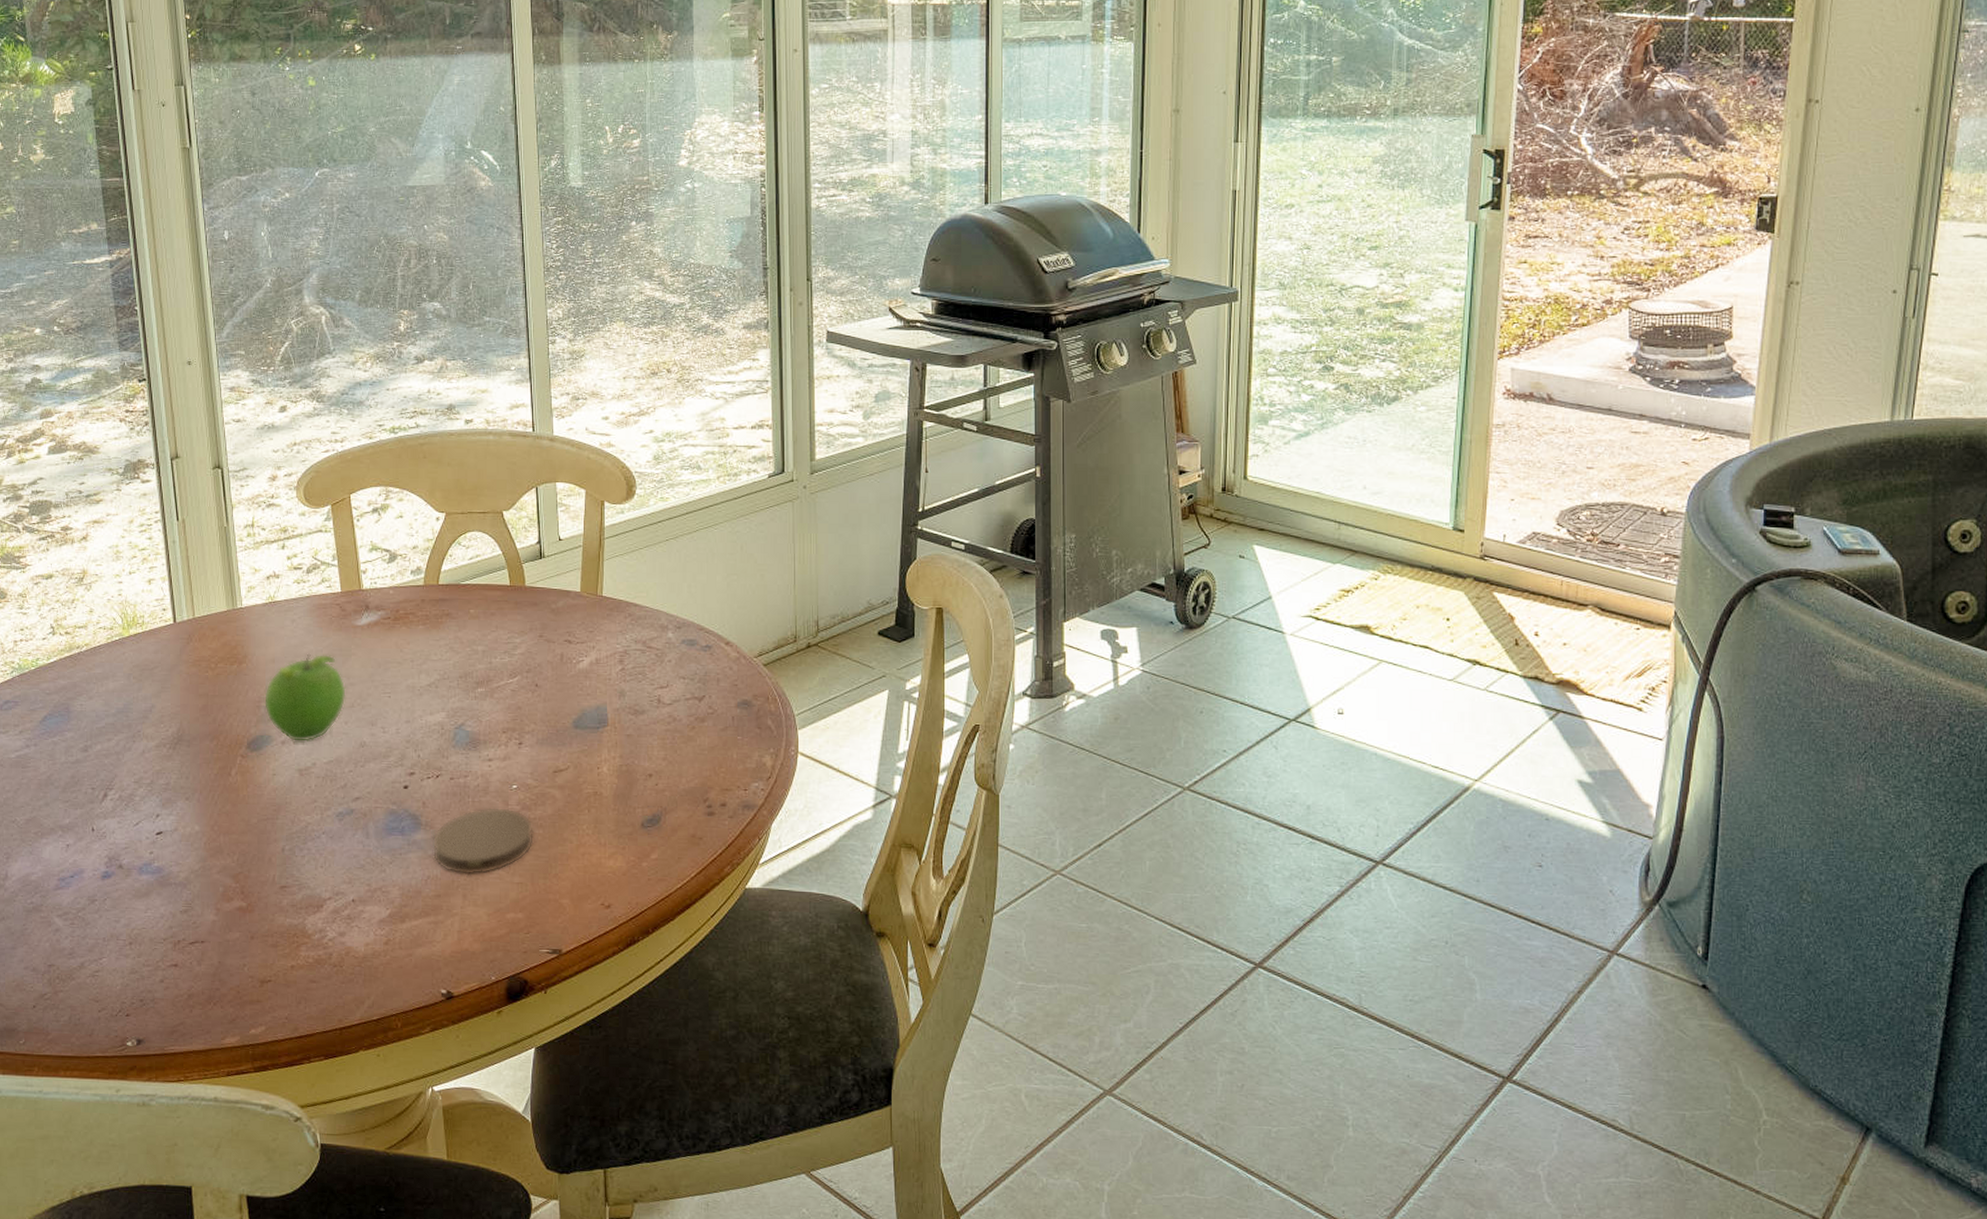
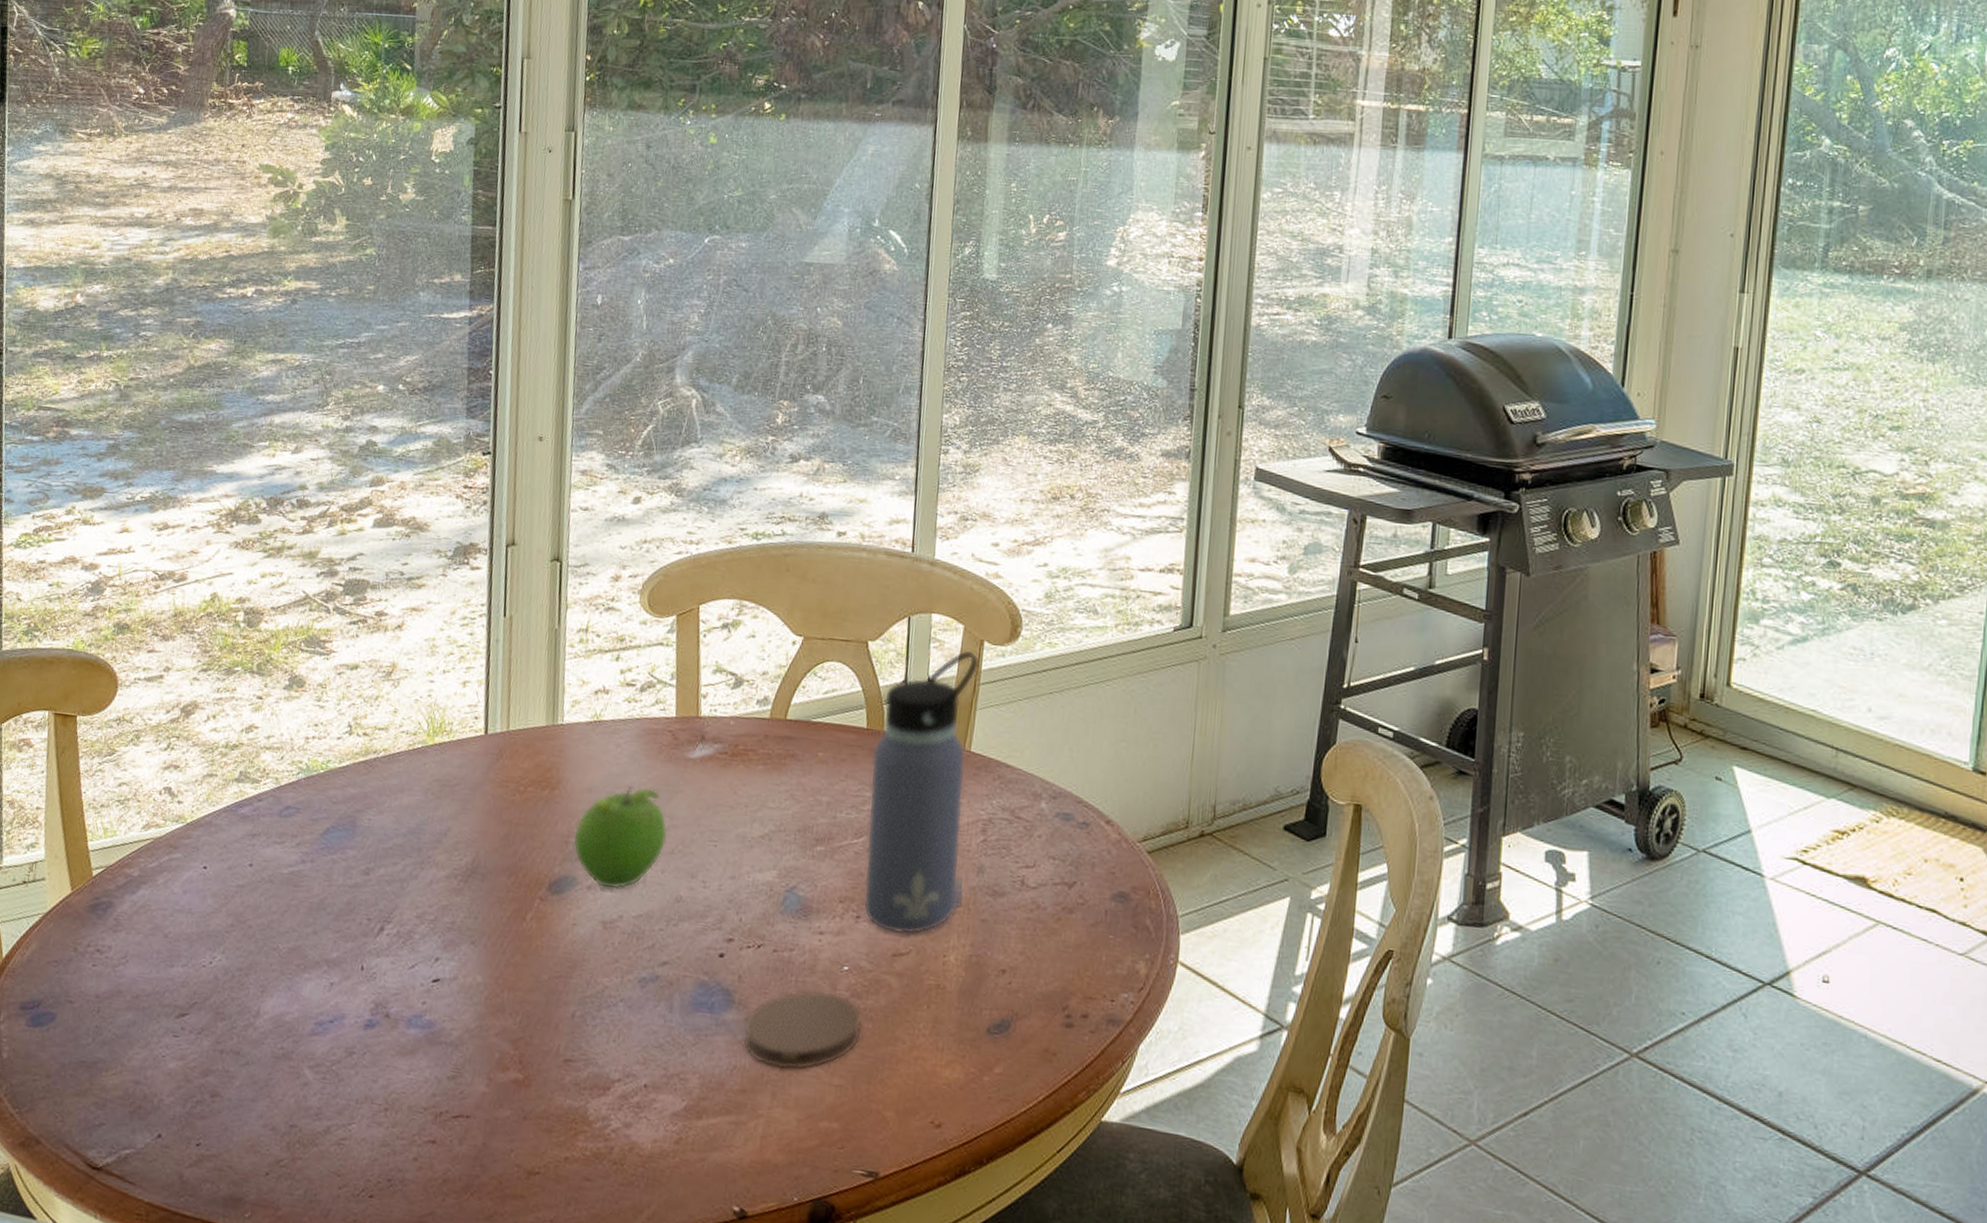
water bottle: none [517,511,603,754] -> present [863,650,979,935]

